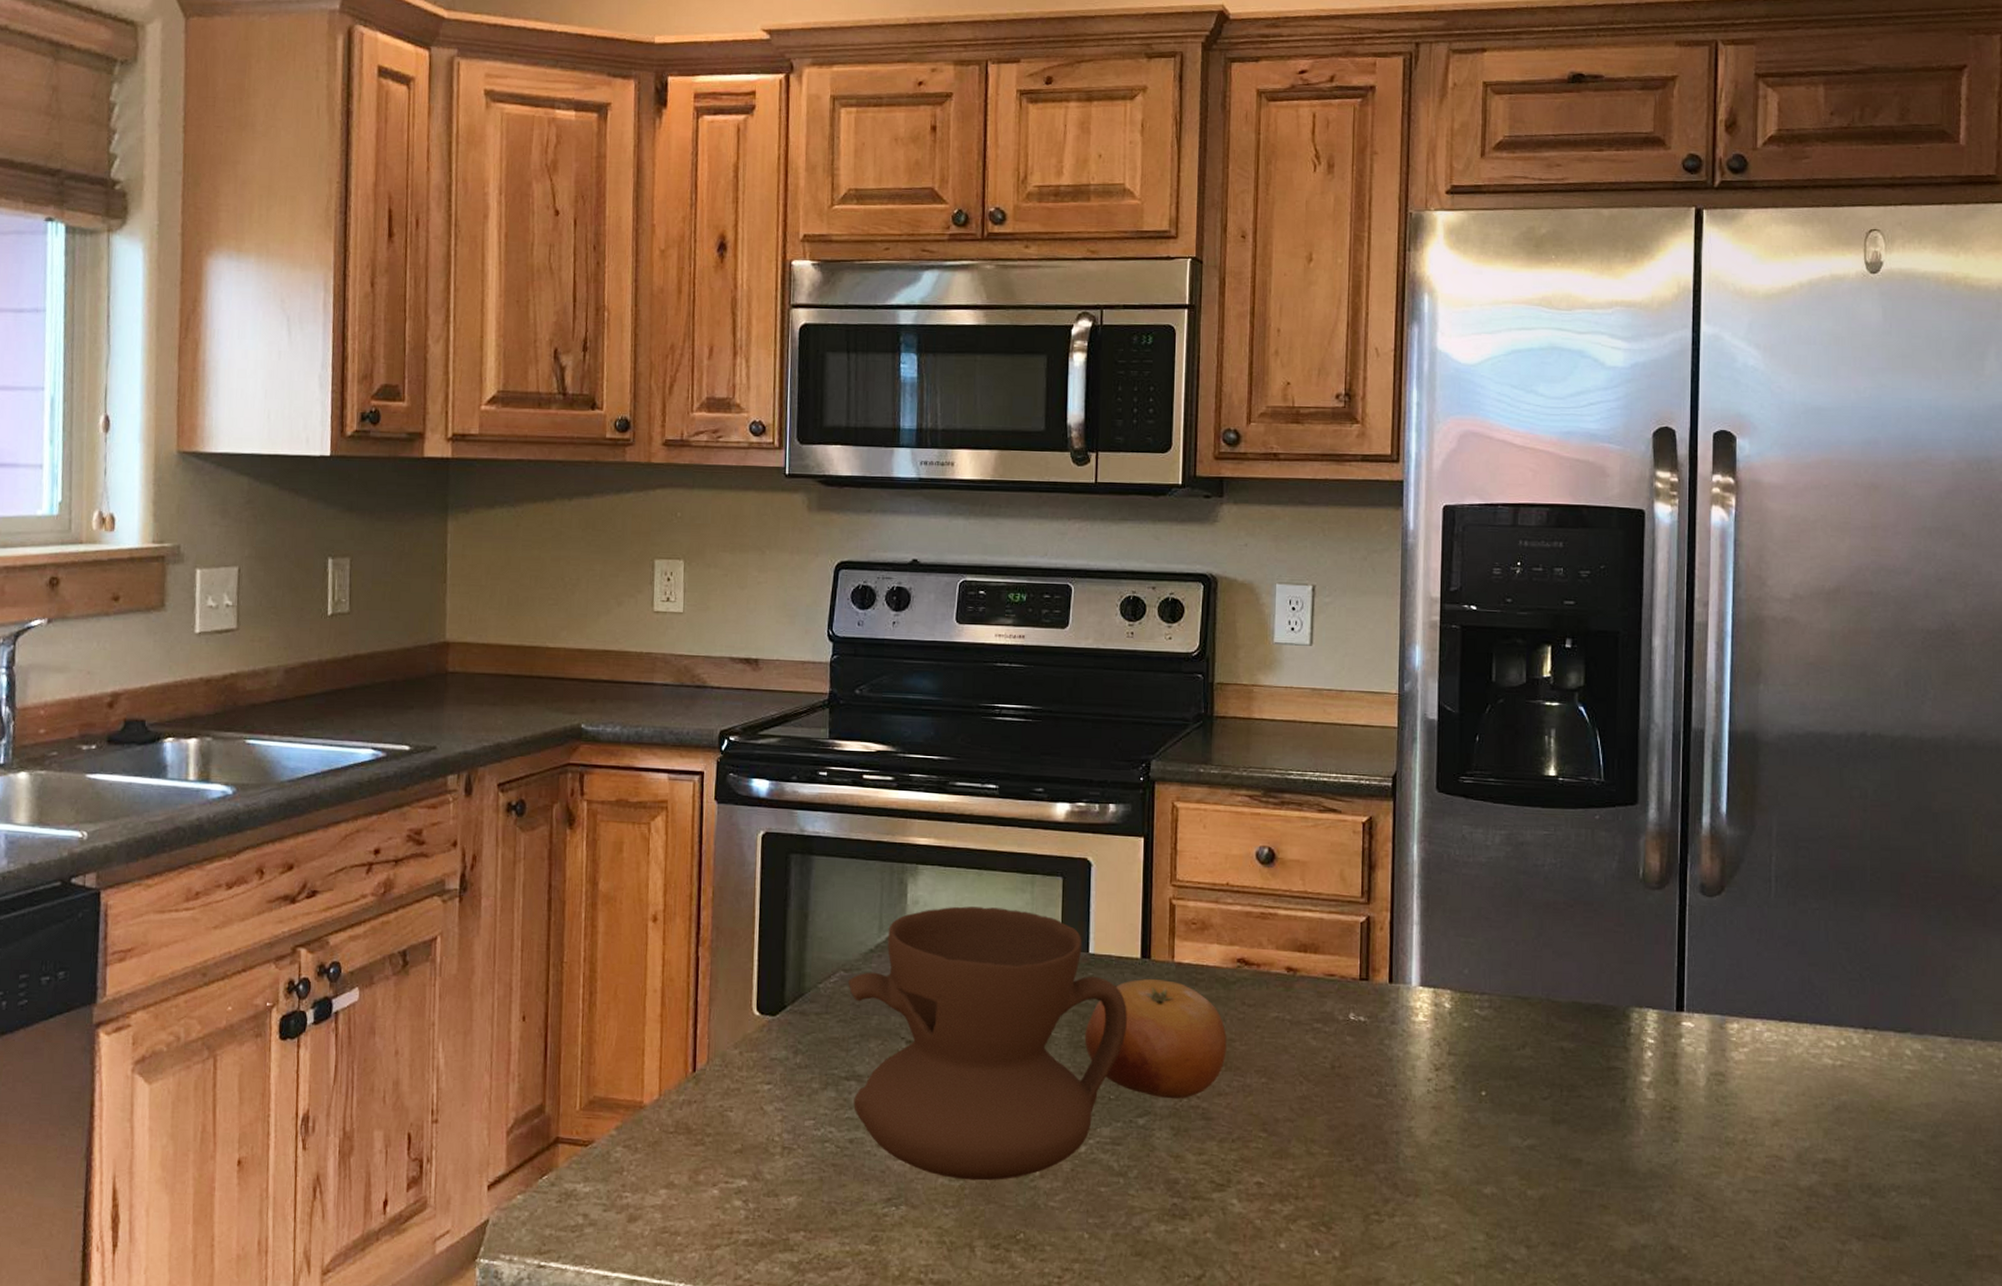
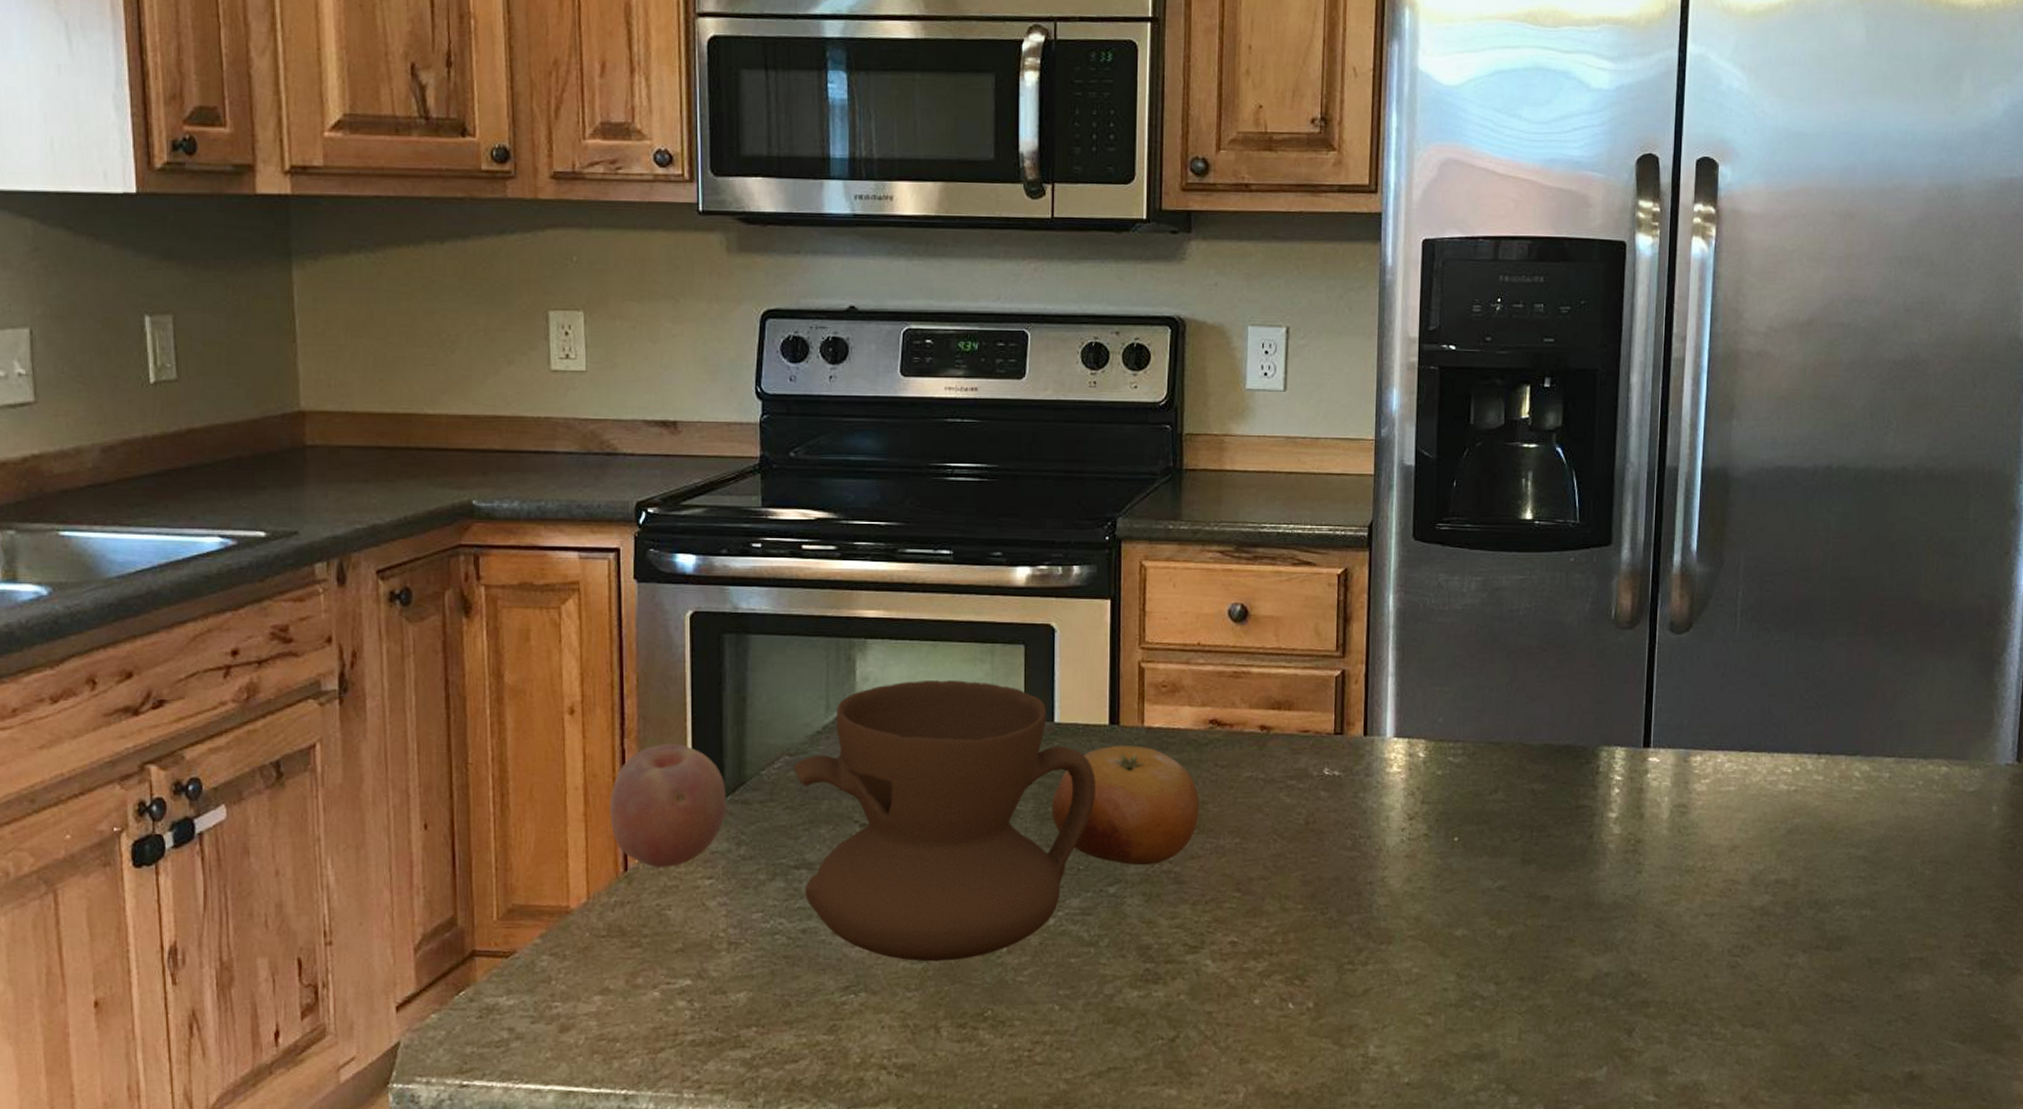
fruit: none [683,953,787,1071] -> present [610,743,727,868]

